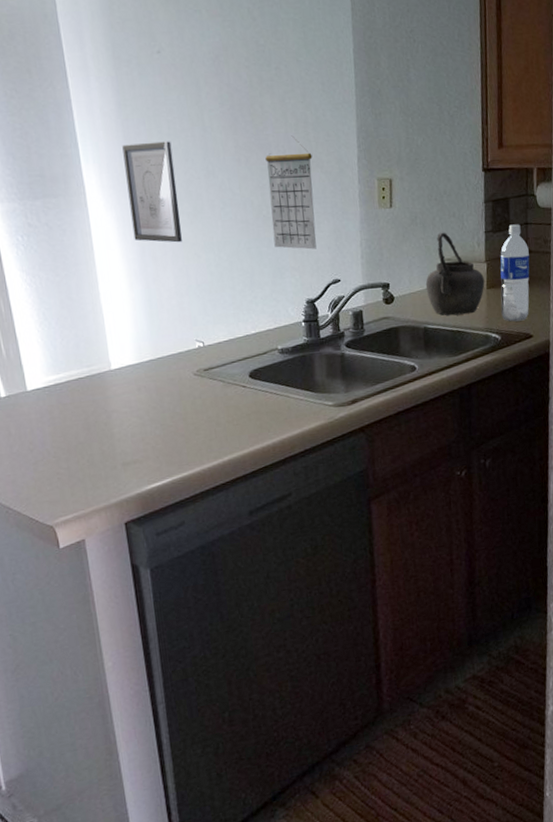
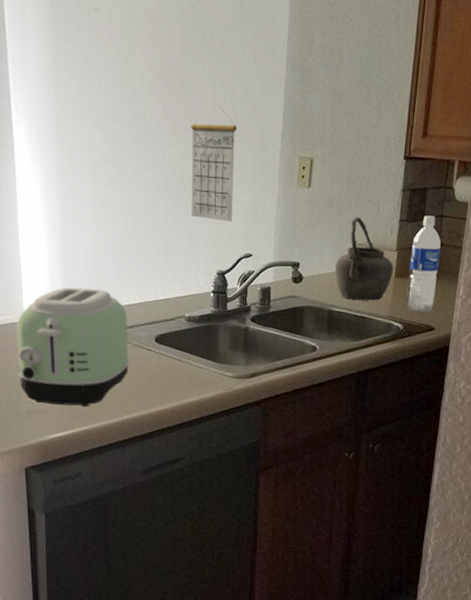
toaster: none [104,329,226,454] -> present [17,288,130,407]
wall art: present [122,141,182,243] -> none [53,100,103,203]

